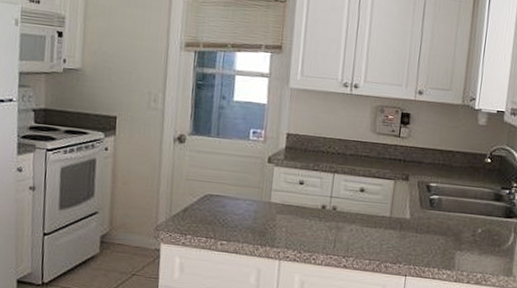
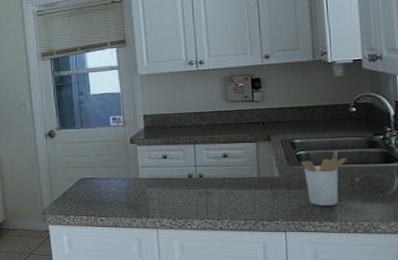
utensil holder: none [432,199,474,255] -> present [301,150,347,207]

